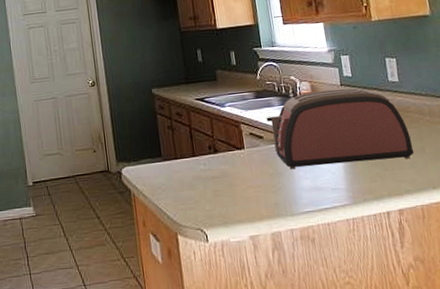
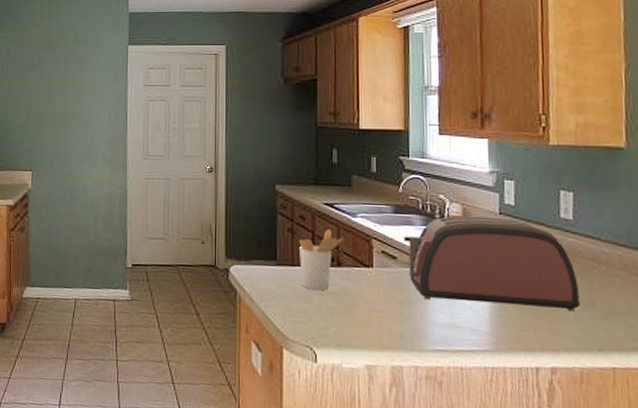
utensil holder: none [179,121,218,178] -> present [299,229,345,290]

